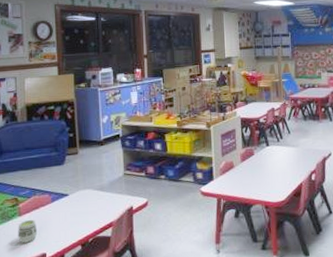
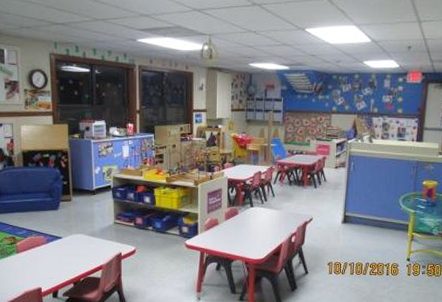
cup: present [18,219,38,243] -> none [16,257,34,277]

